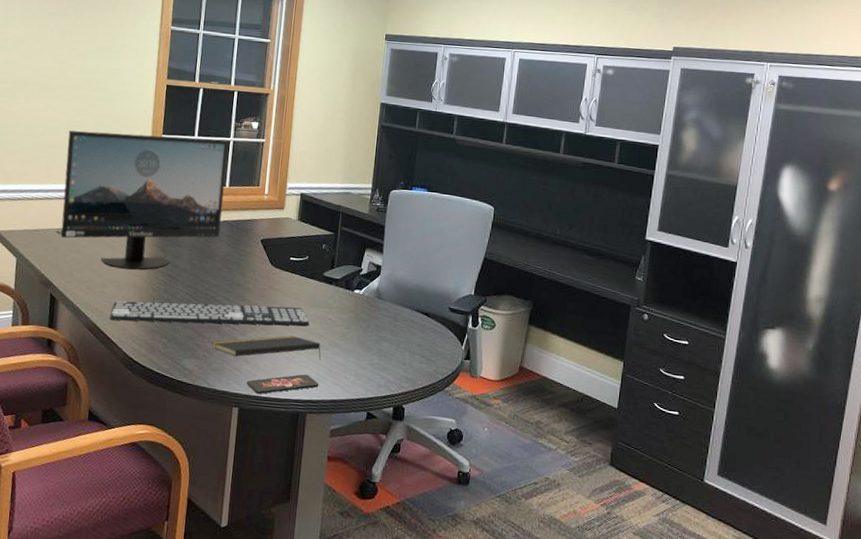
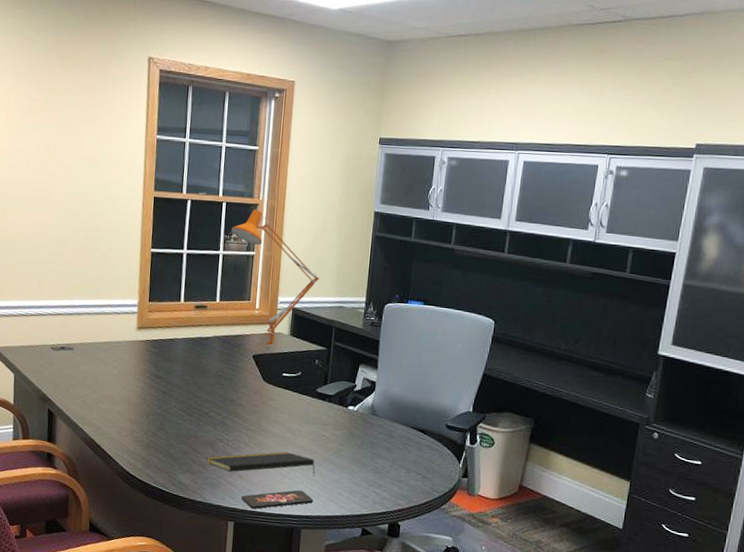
monitor: present [61,130,229,270] -> none [55,245,218,386]
keyboard: present [110,300,310,326] -> none [106,416,303,442]
desk lamp: none [241,98,328,233] -> present [231,209,320,349]

